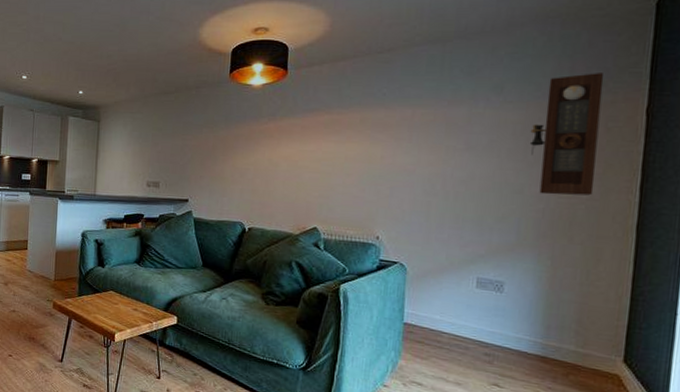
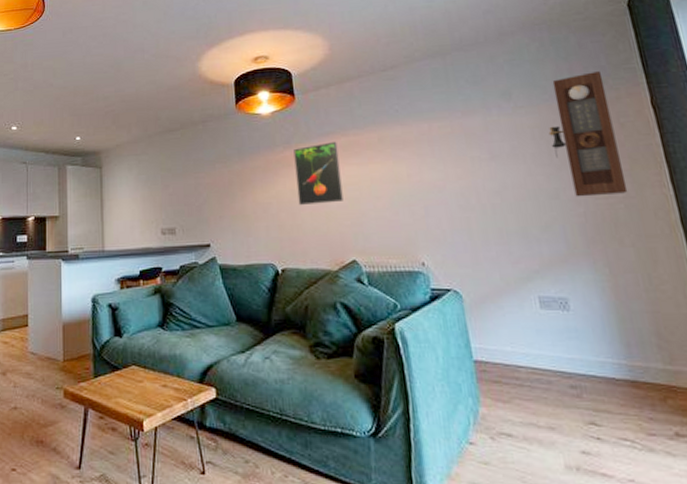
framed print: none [273,118,320,175] -> present [293,141,343,205]

